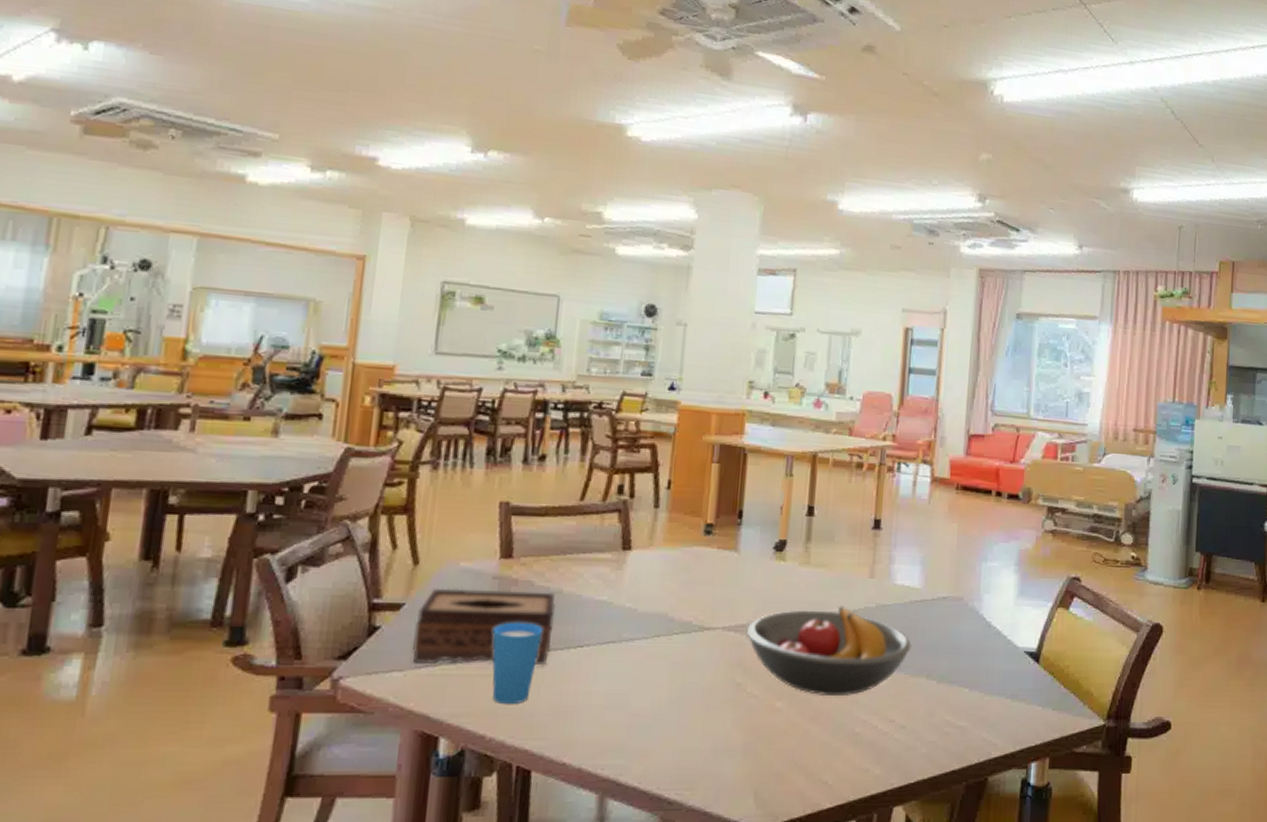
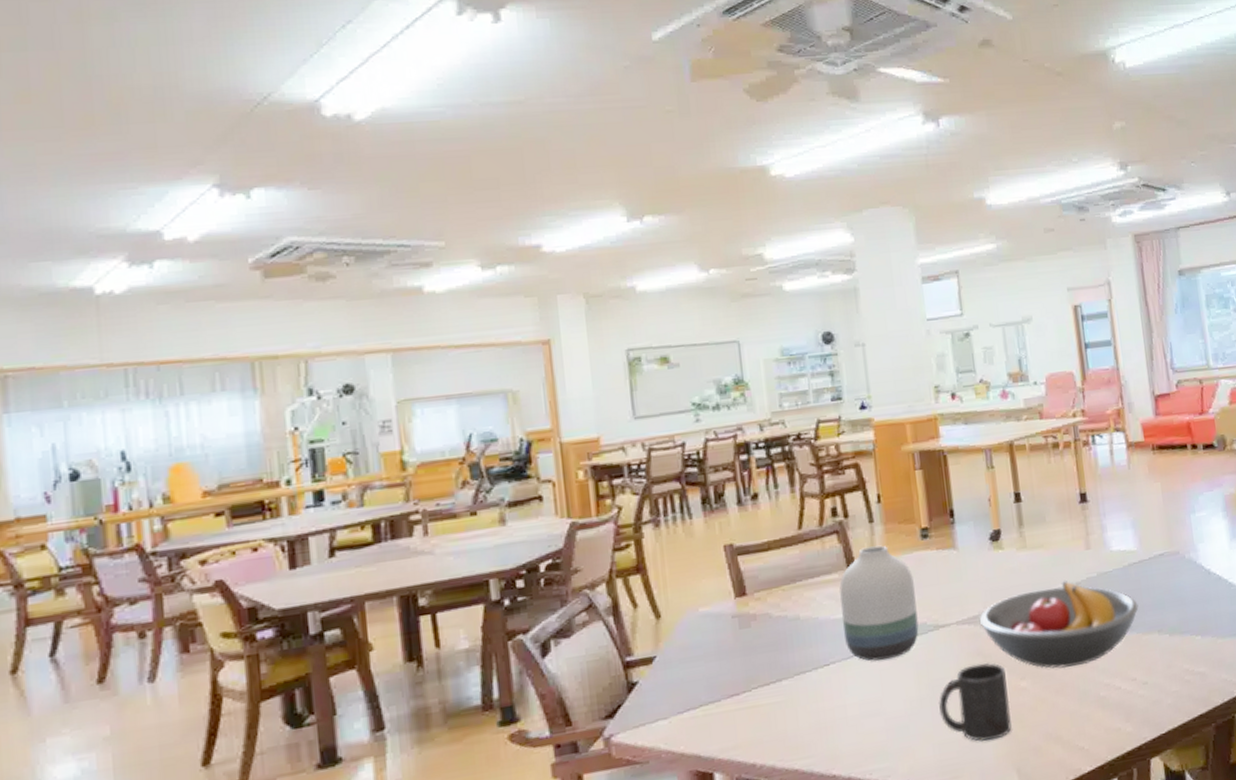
tissue box: present [412,587,555,665] -> none [670,620,800,710]
cup: present [492,622,543,704] -> none [743,652,789,732]
vase: none [604,532,688,653] -> present [838,545,919,661]
mug: none [686,674,763,757] -> present [939,662,1012,741]

